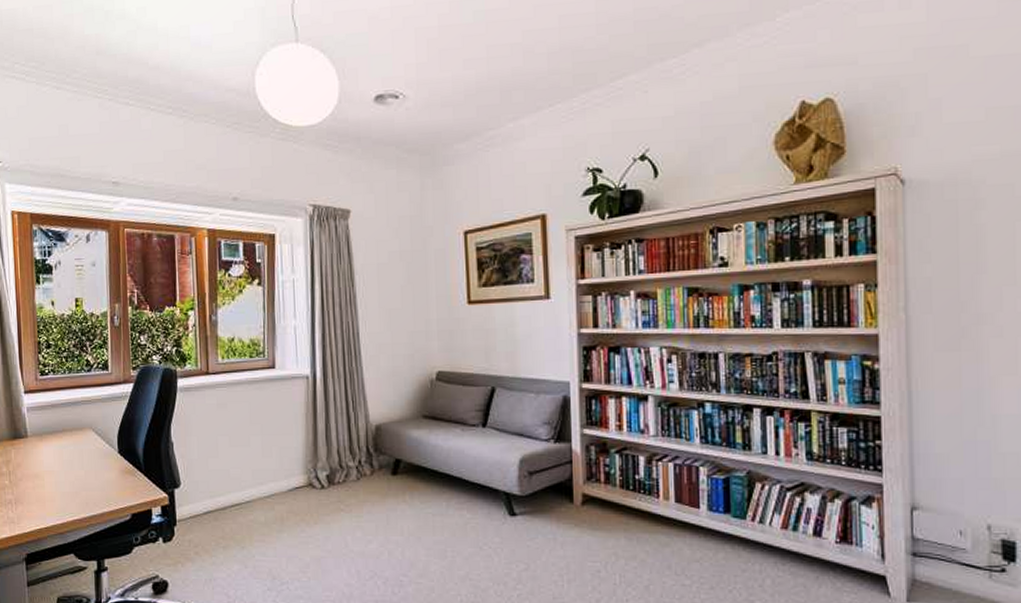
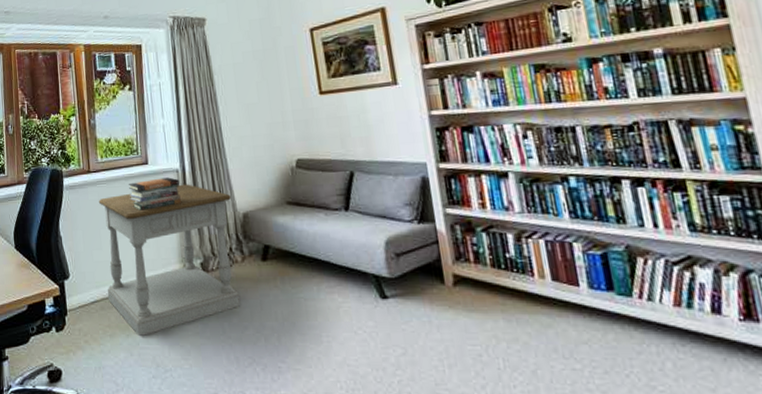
side table: none [217,392,367,548] -> present [98,184,241,336]
book stack: none [252,383,310,418] -> present [129,177,181,211]

